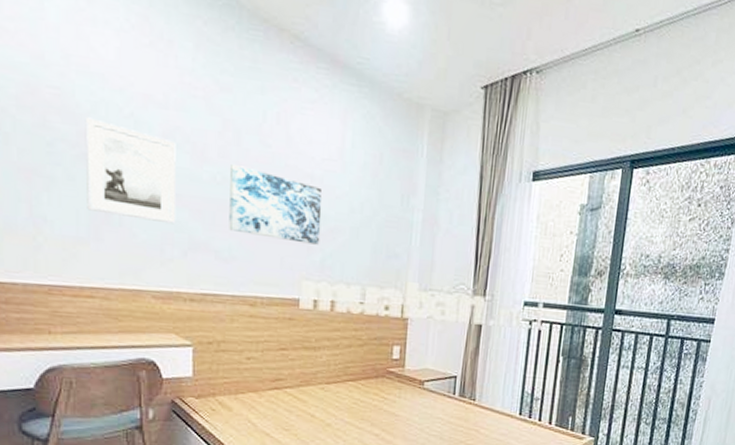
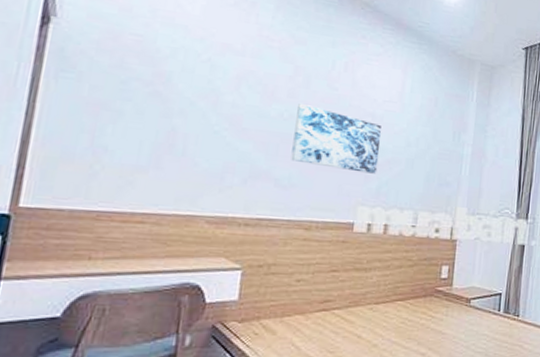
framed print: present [85,117,176,225] -> none [151,60,248,155]

